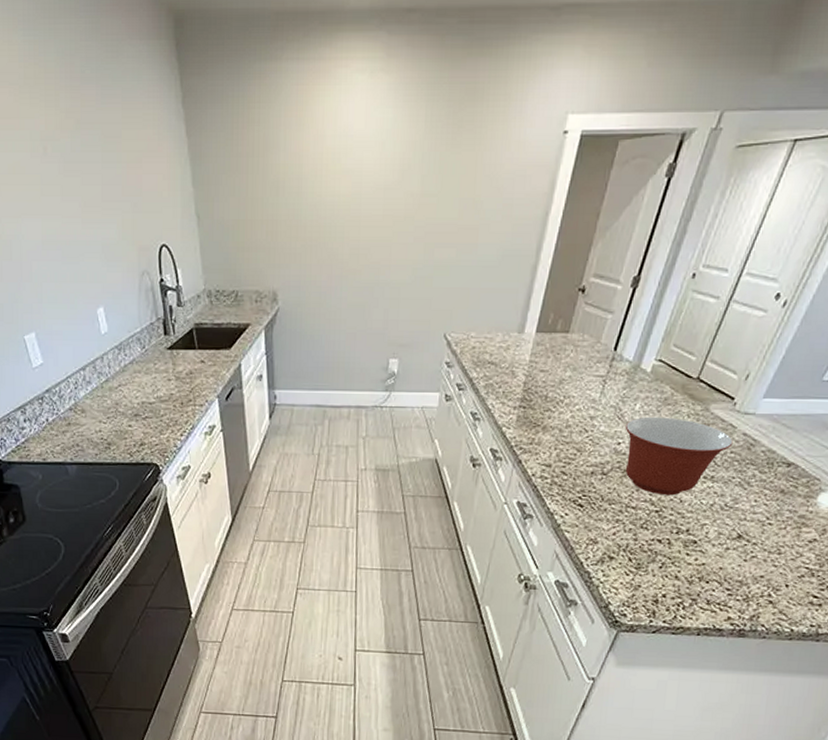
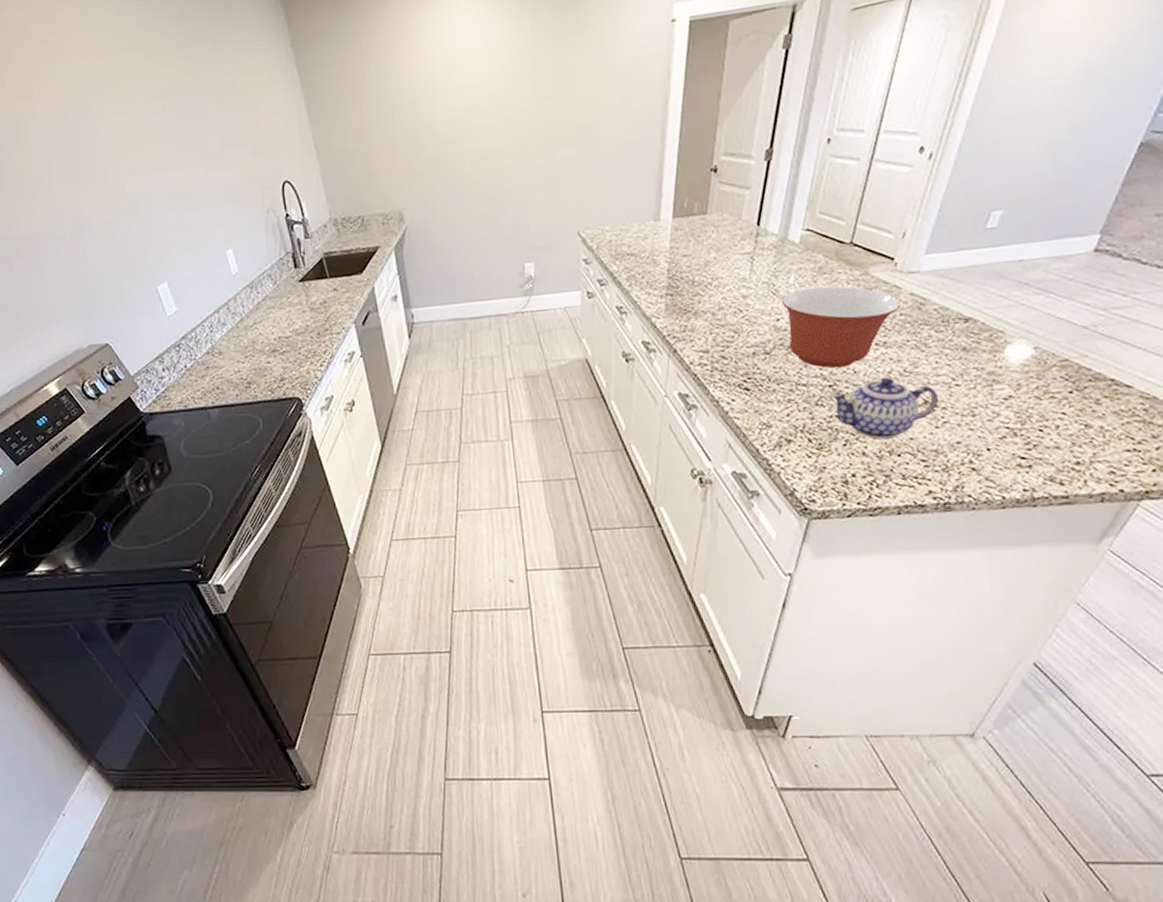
teapot: none [655,510,752,566] -> present [830,378,939,439]

